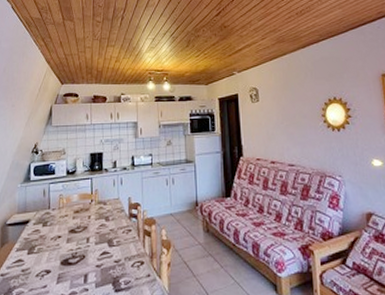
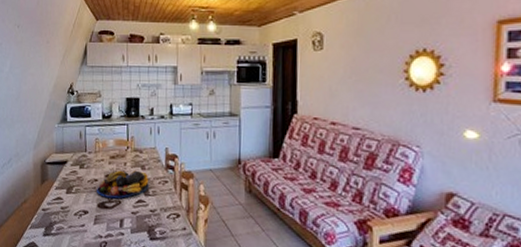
fruit bowl: none [60,222,113,254] -> present [97,170,149,199]

